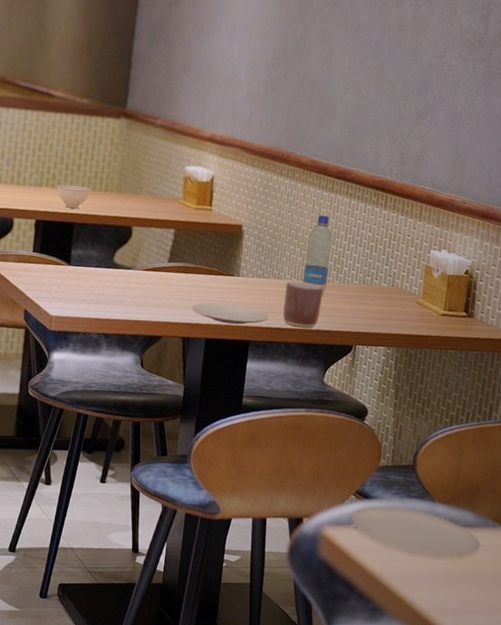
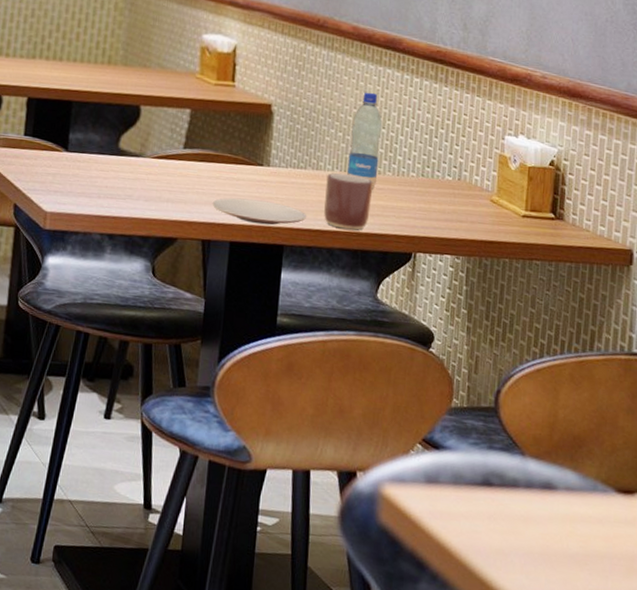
bowl: present [56,184,92,209] -> none [51,56,93,85]
plate: present [349,504,482,559] -> none [416,457,589,533]

